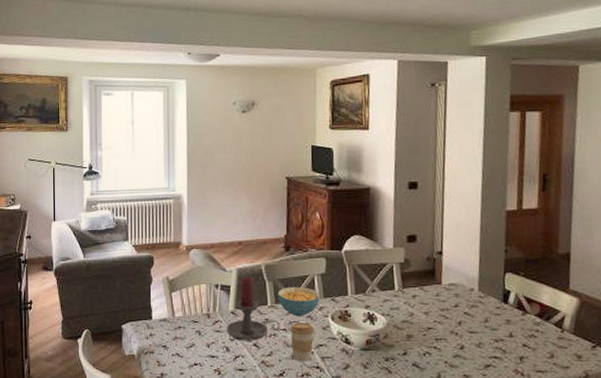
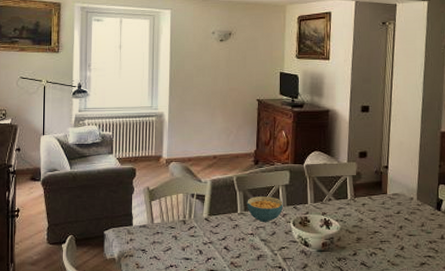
candle holder: present [226,276,280,341] -> none [200,187,248,244]
coffee cup: present [289,323,314,362] -> none [256,228,278,263]

